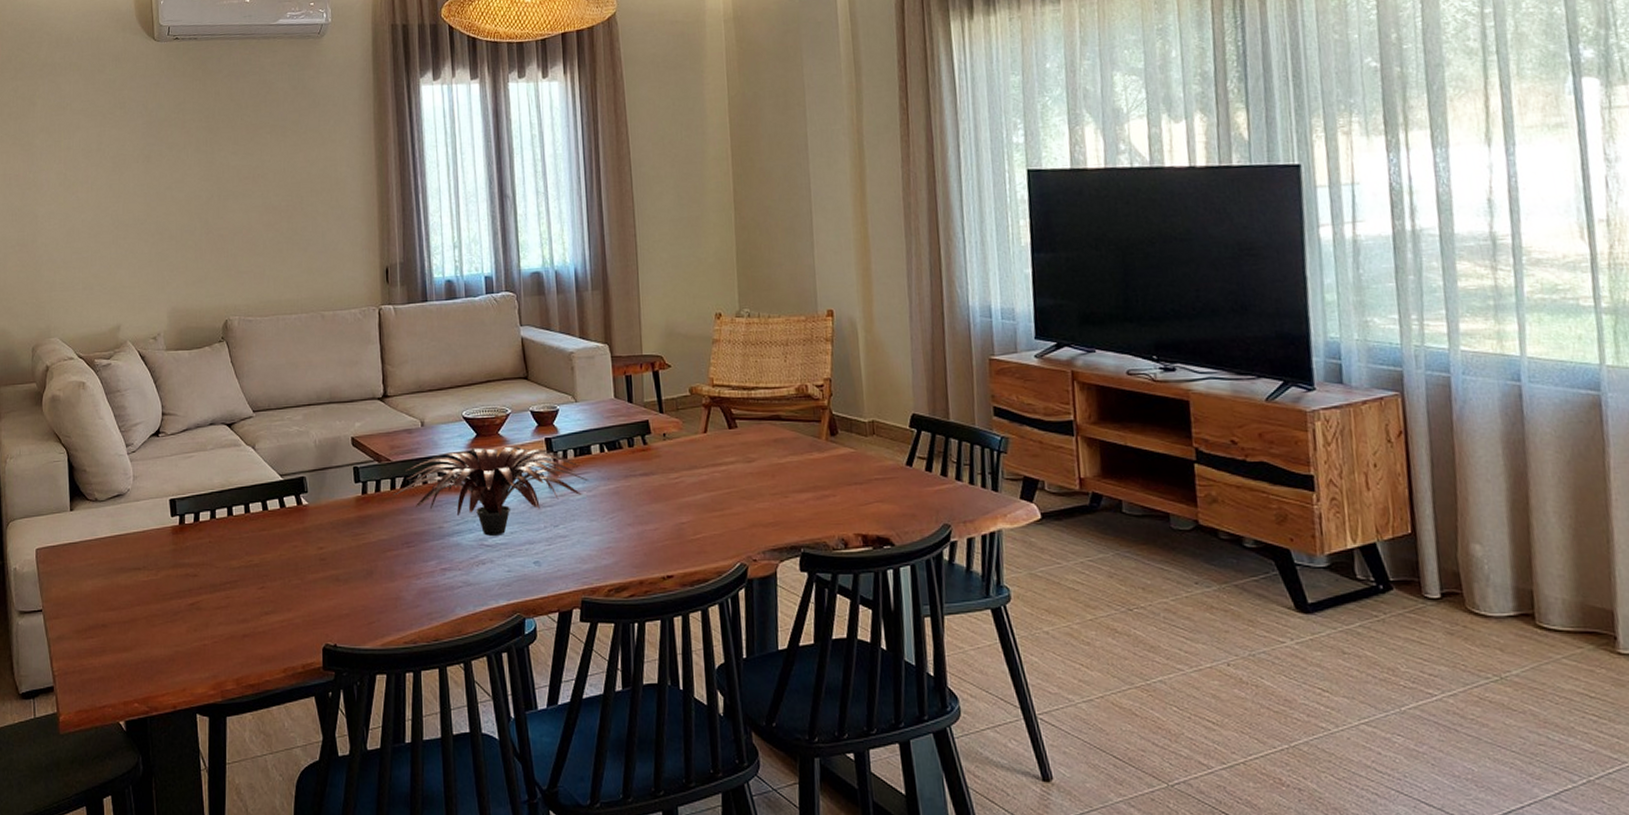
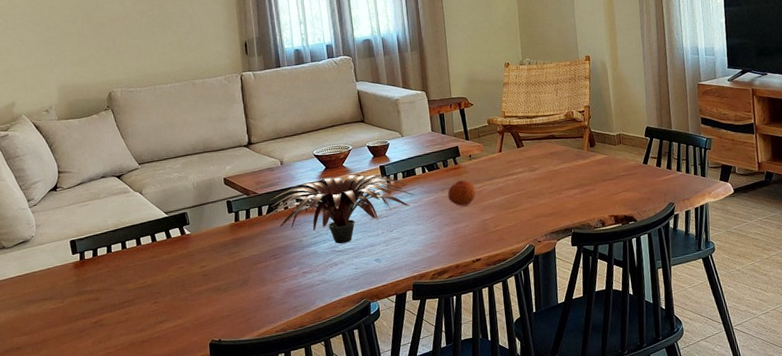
fruit: none [632,465,670,502] -> present [447,179,476,206]

